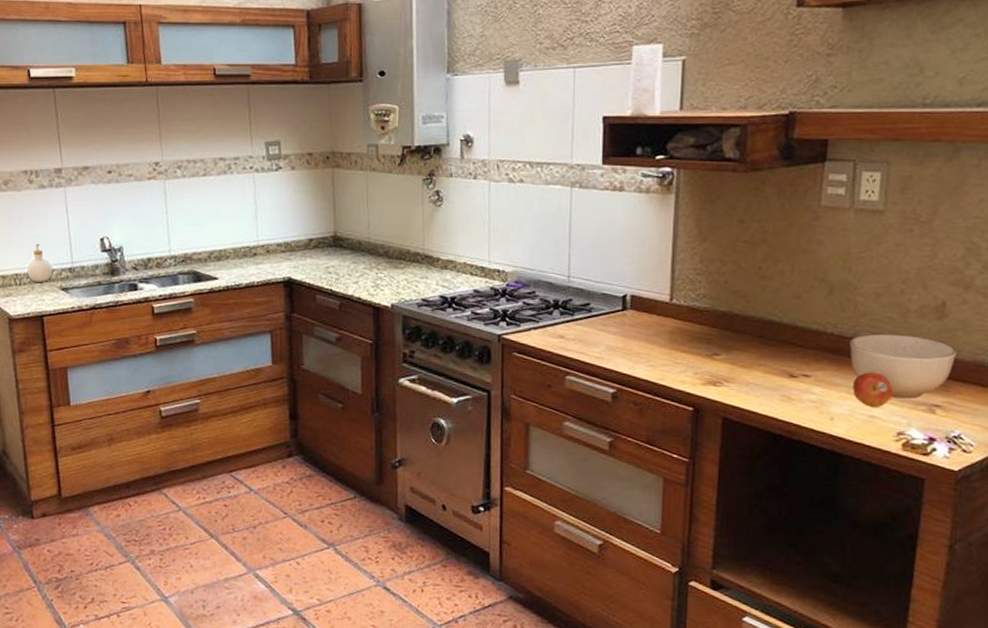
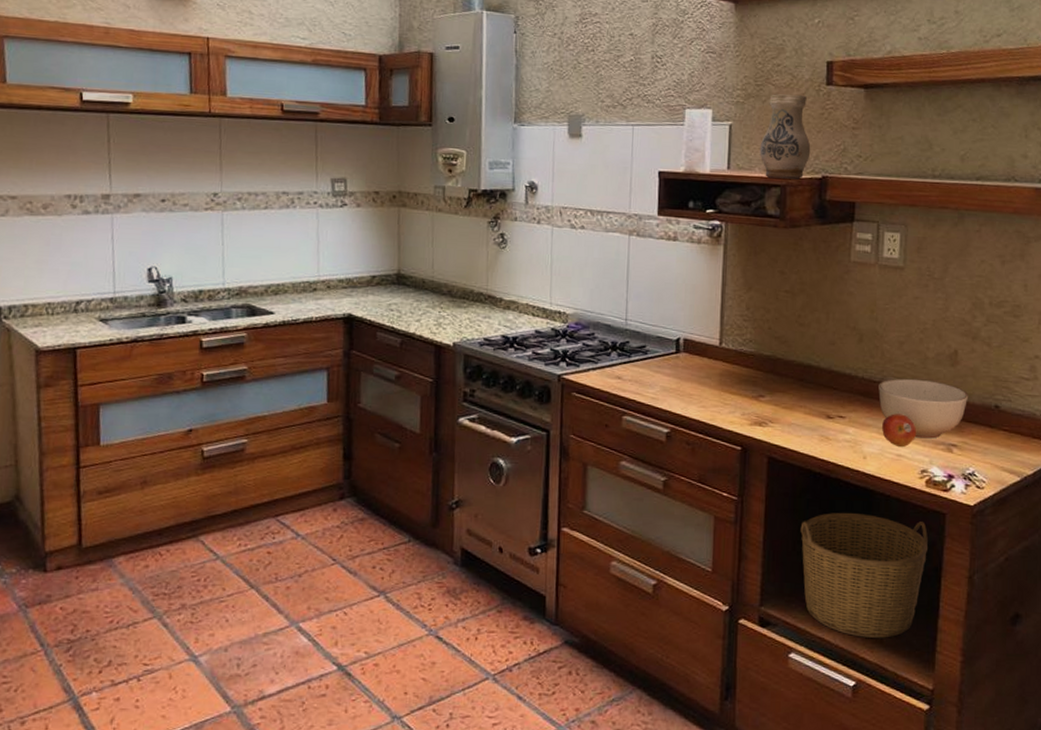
soap dispenser: present [26,243,53,283] -> none [61,271,92,314]
ceramic pitcher: none [717,20,777,119] -> present [759,94,811,181]
basket: none [757,476,903,606] -> present [800,512,928,638]

